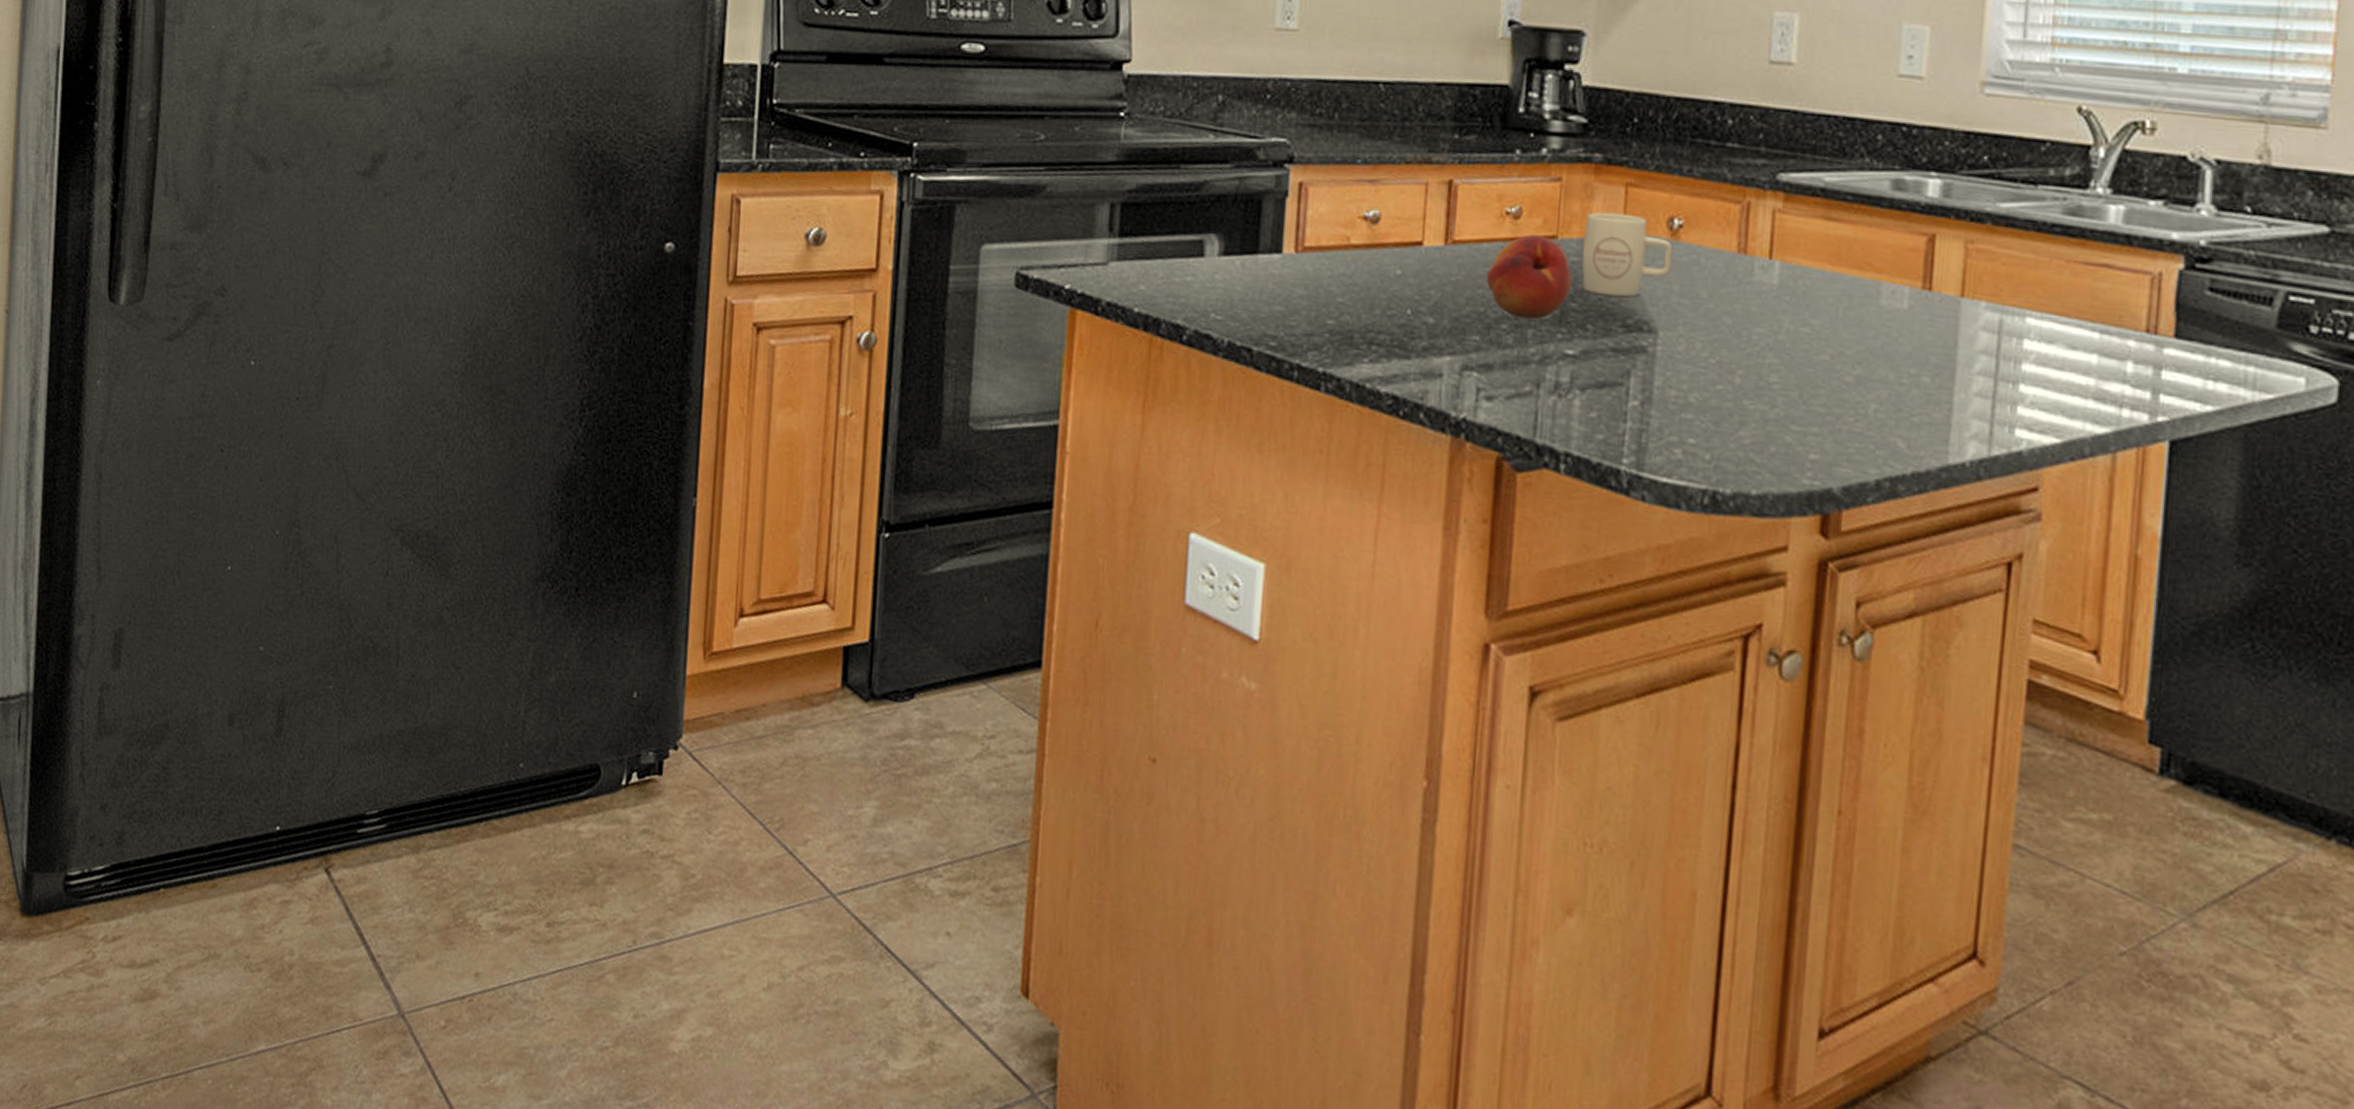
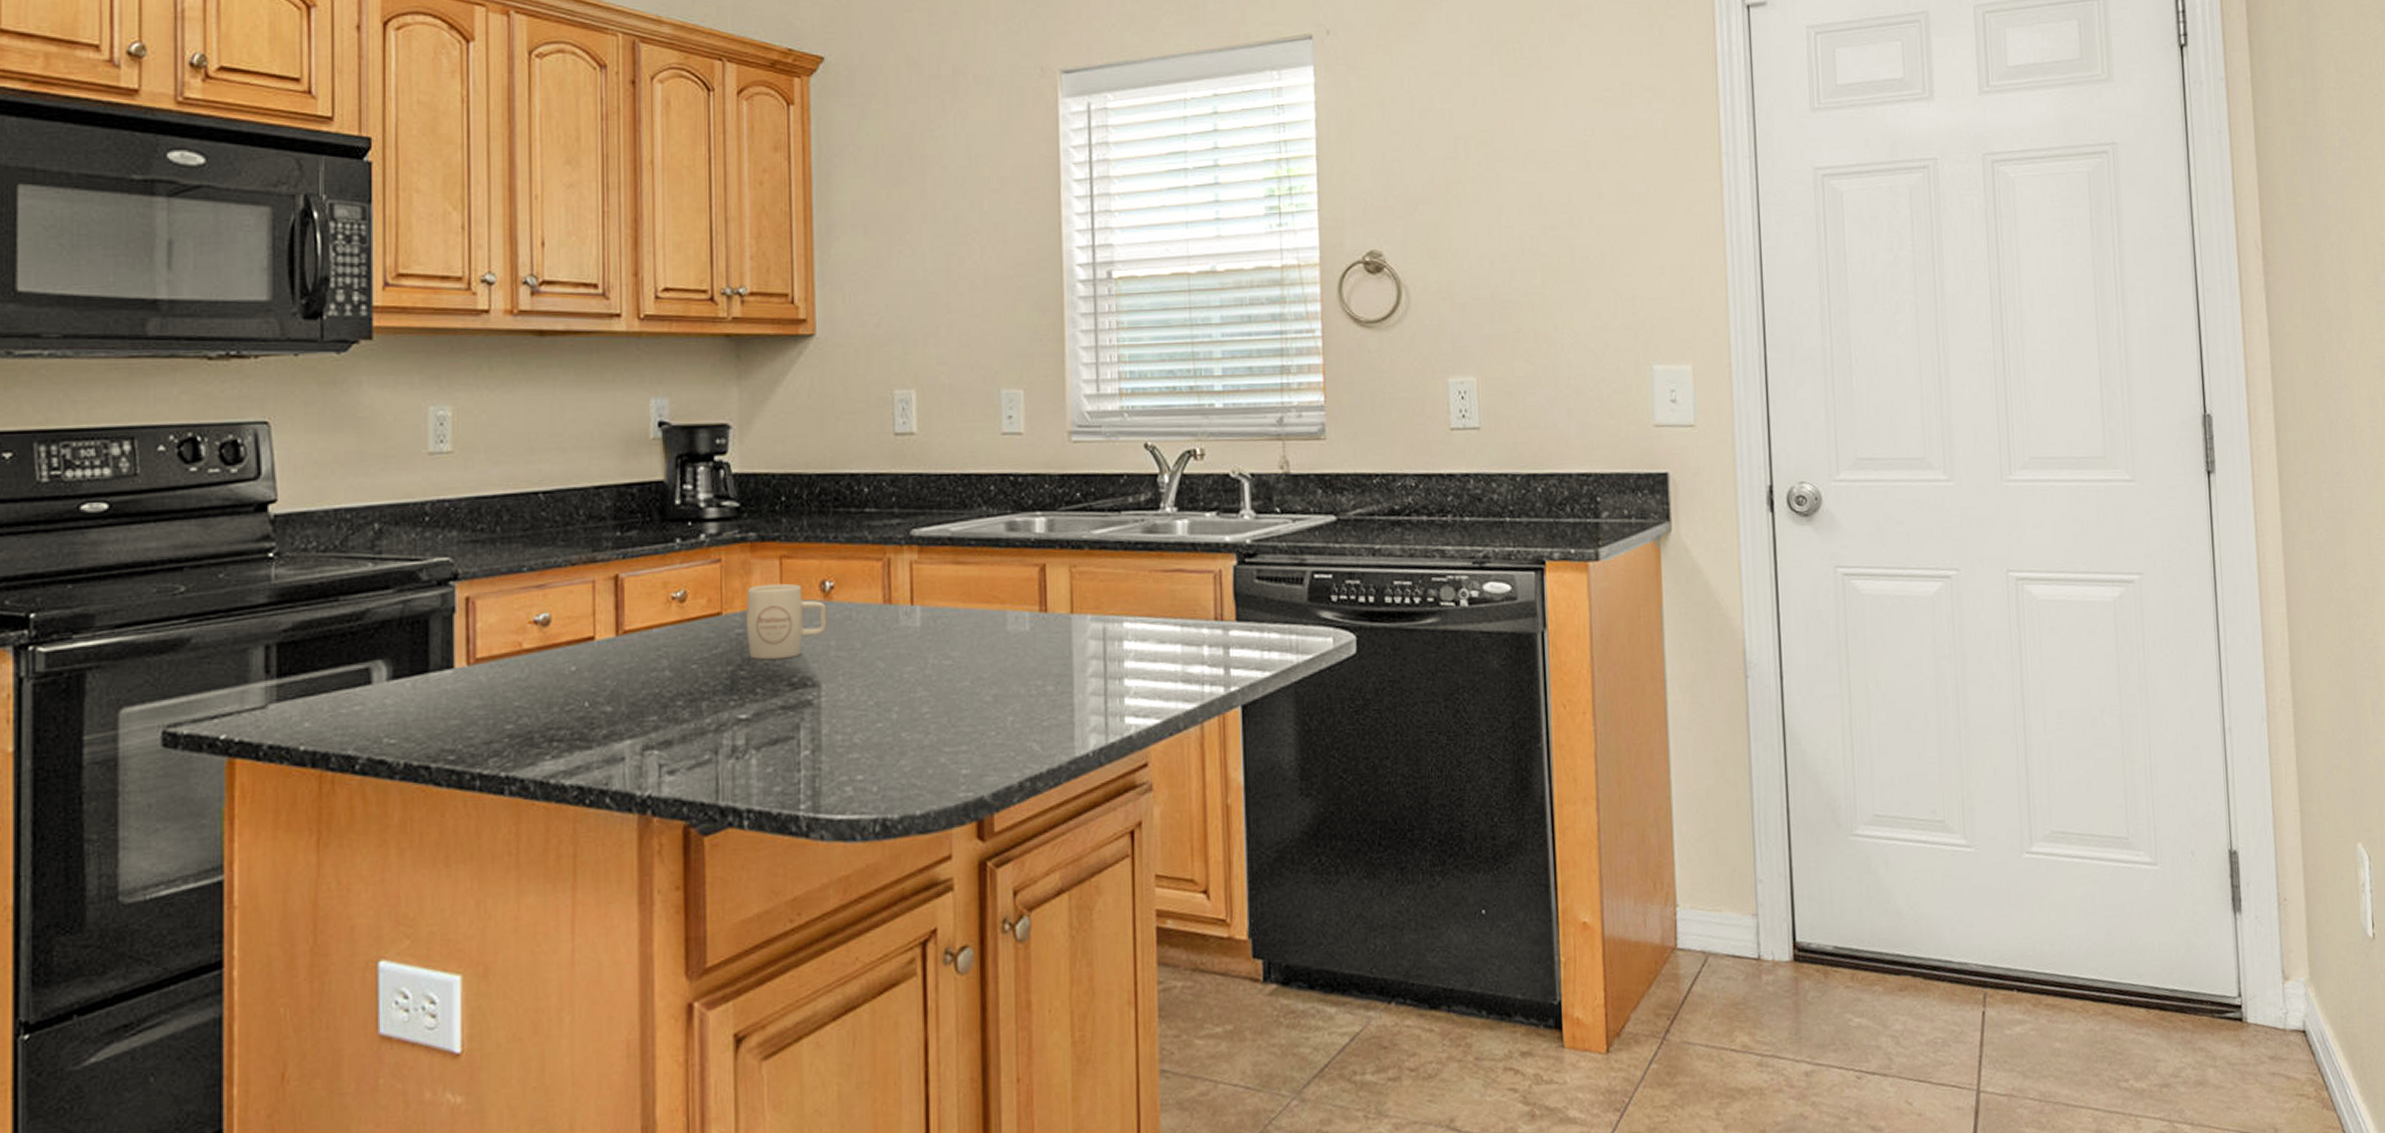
fruit: present [1486,234,1572,320] -> none [658,614,739,694]

